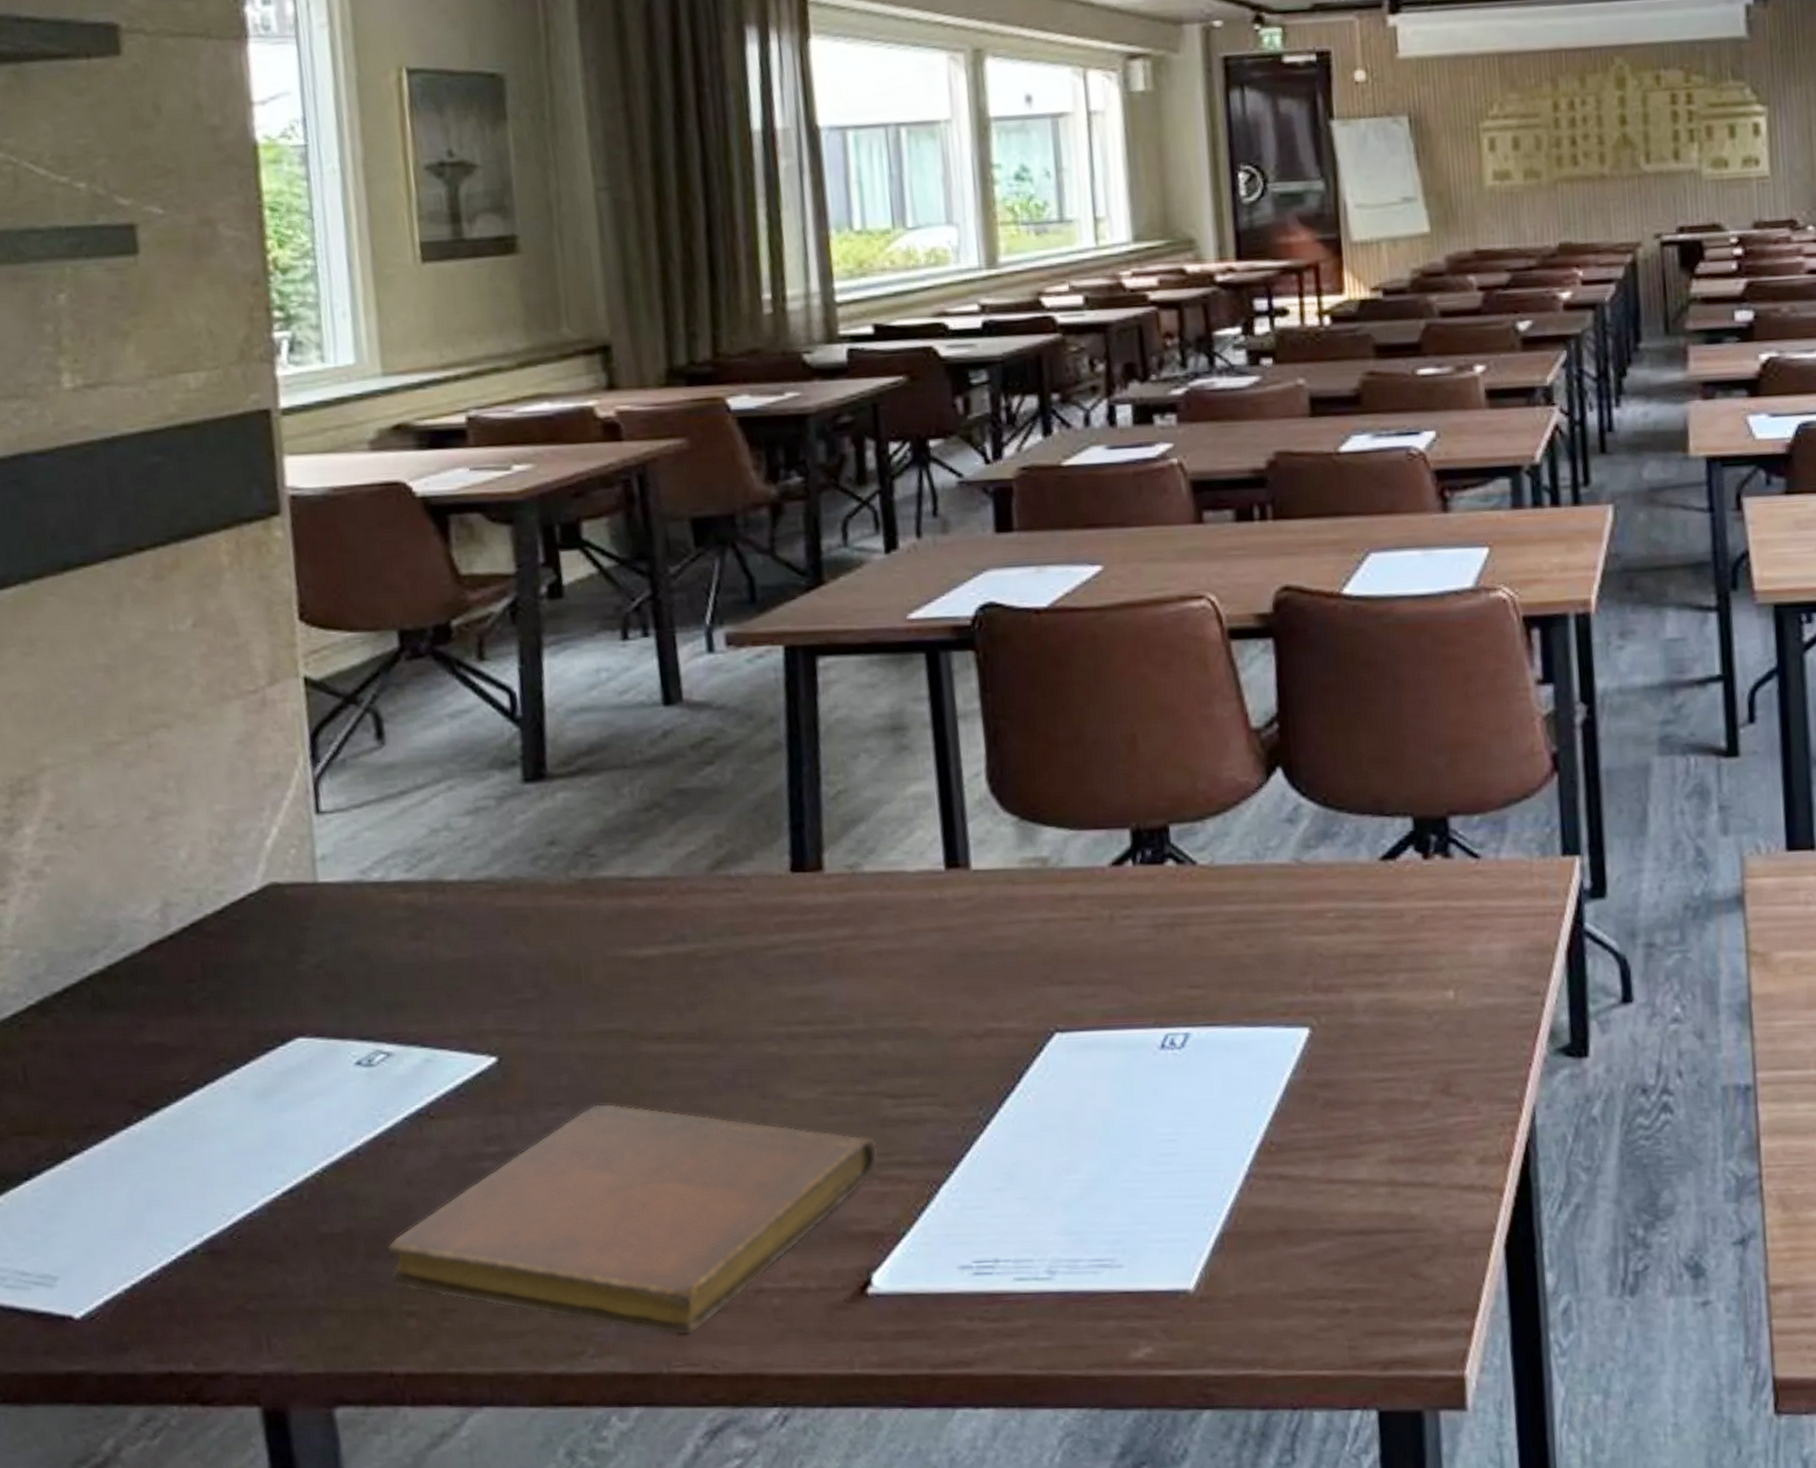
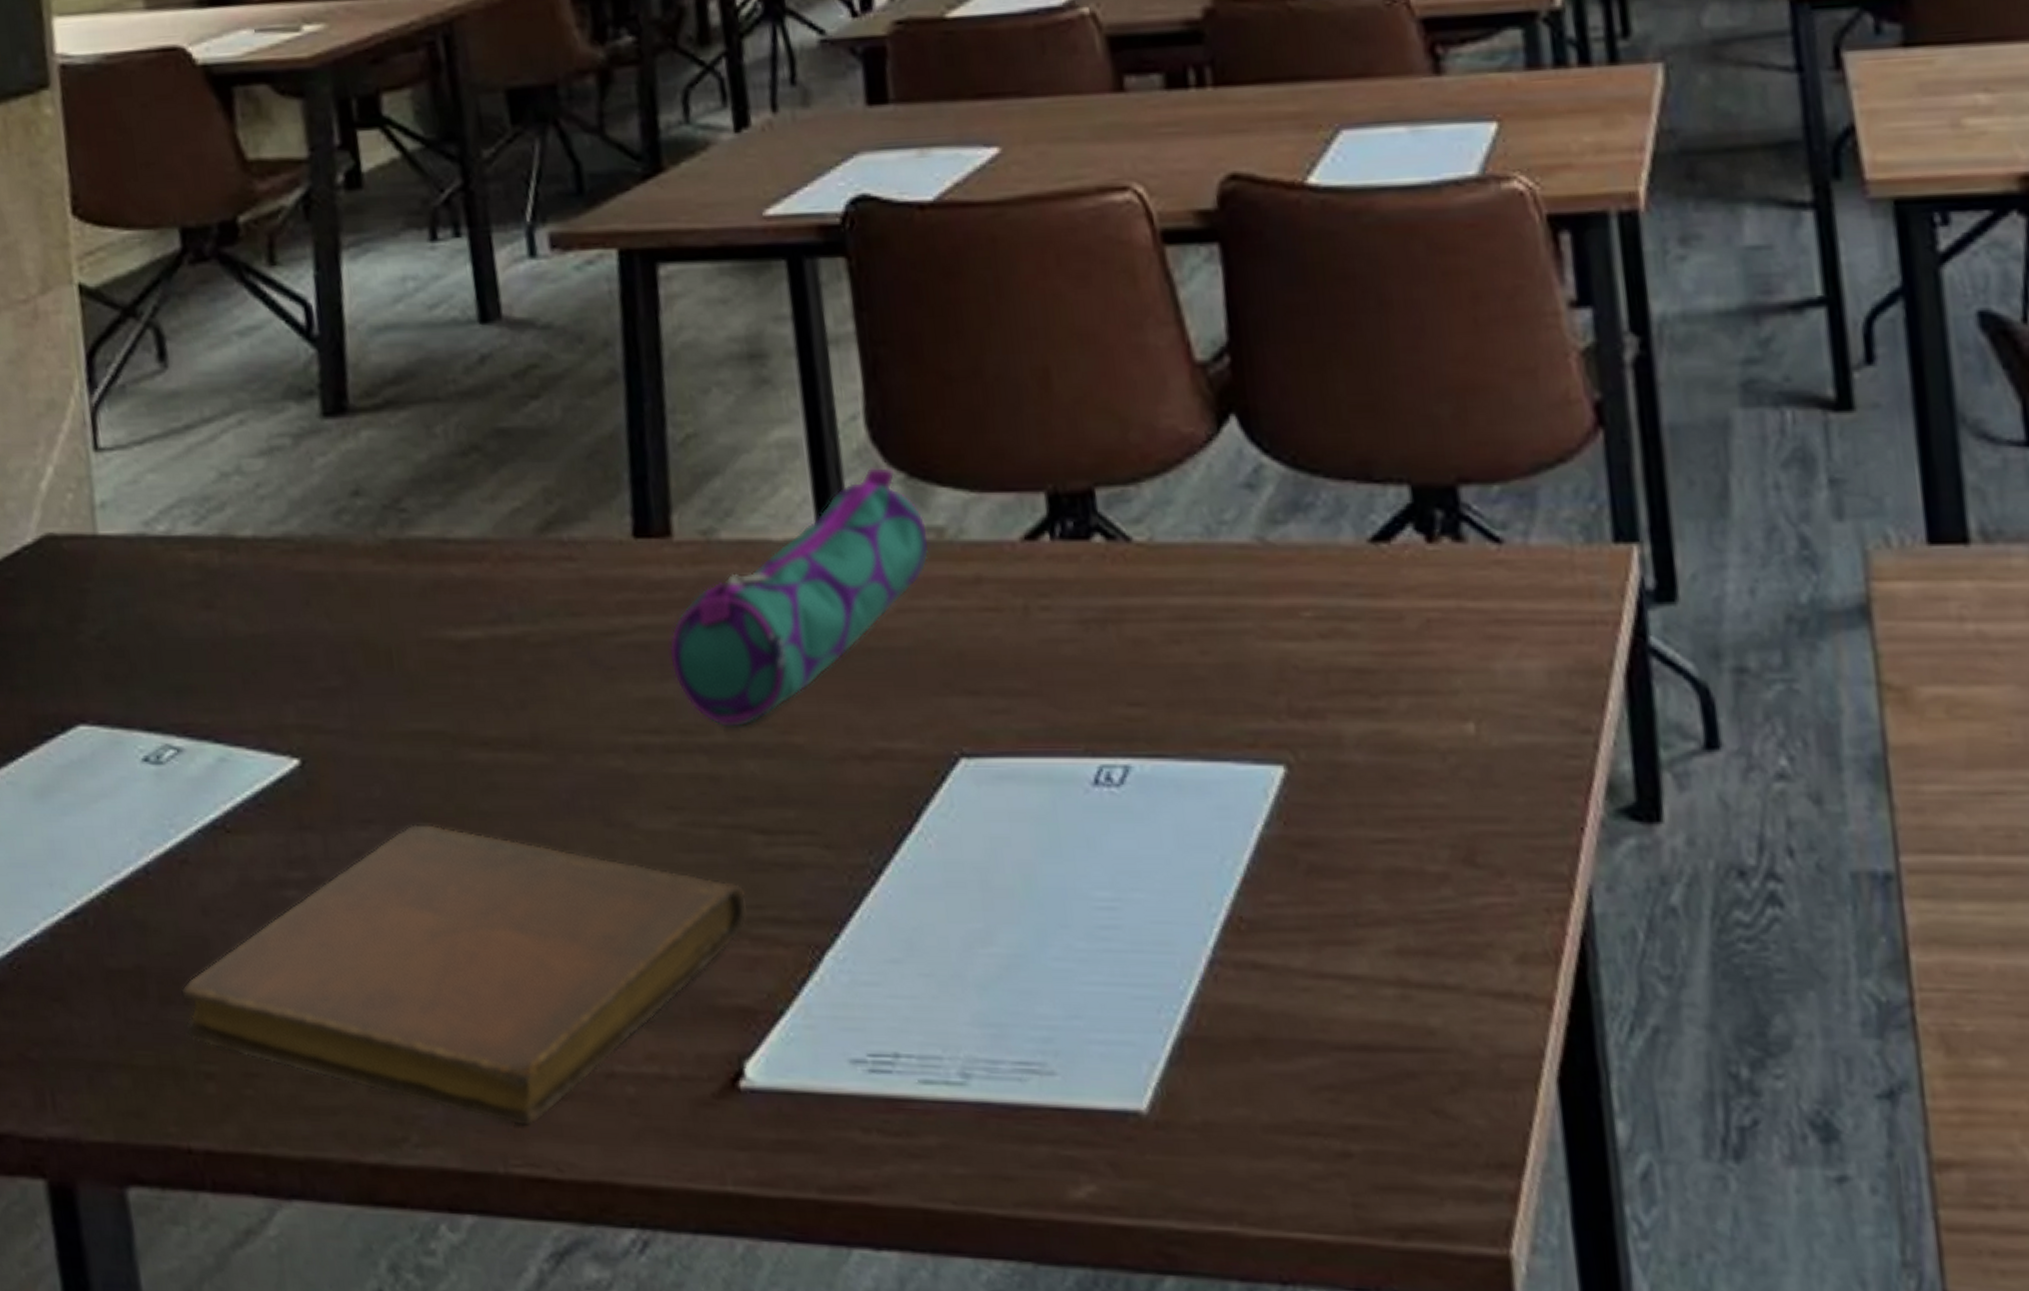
pencil case: none [818,812,1036,1018] -> present [669,466,930,729]

